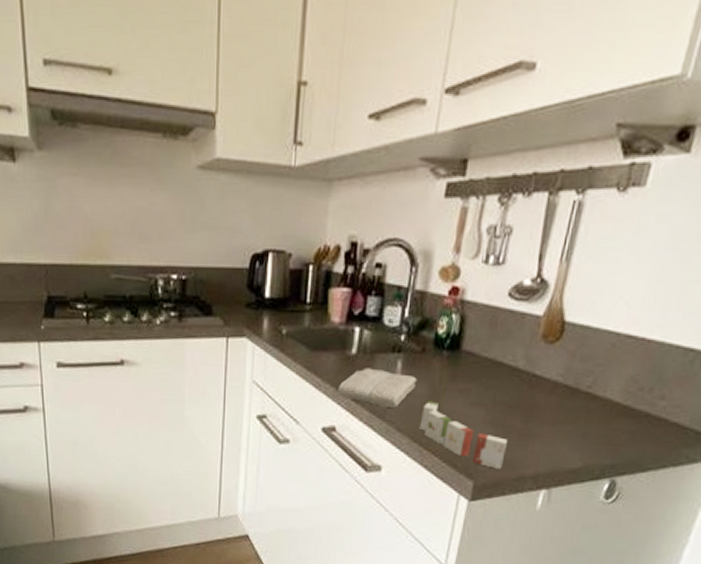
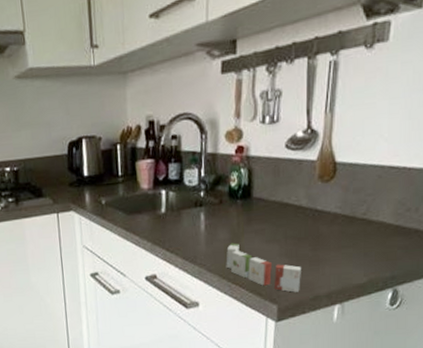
washcloth: present [338,368,417,409] -> none [154,222,219,254]

